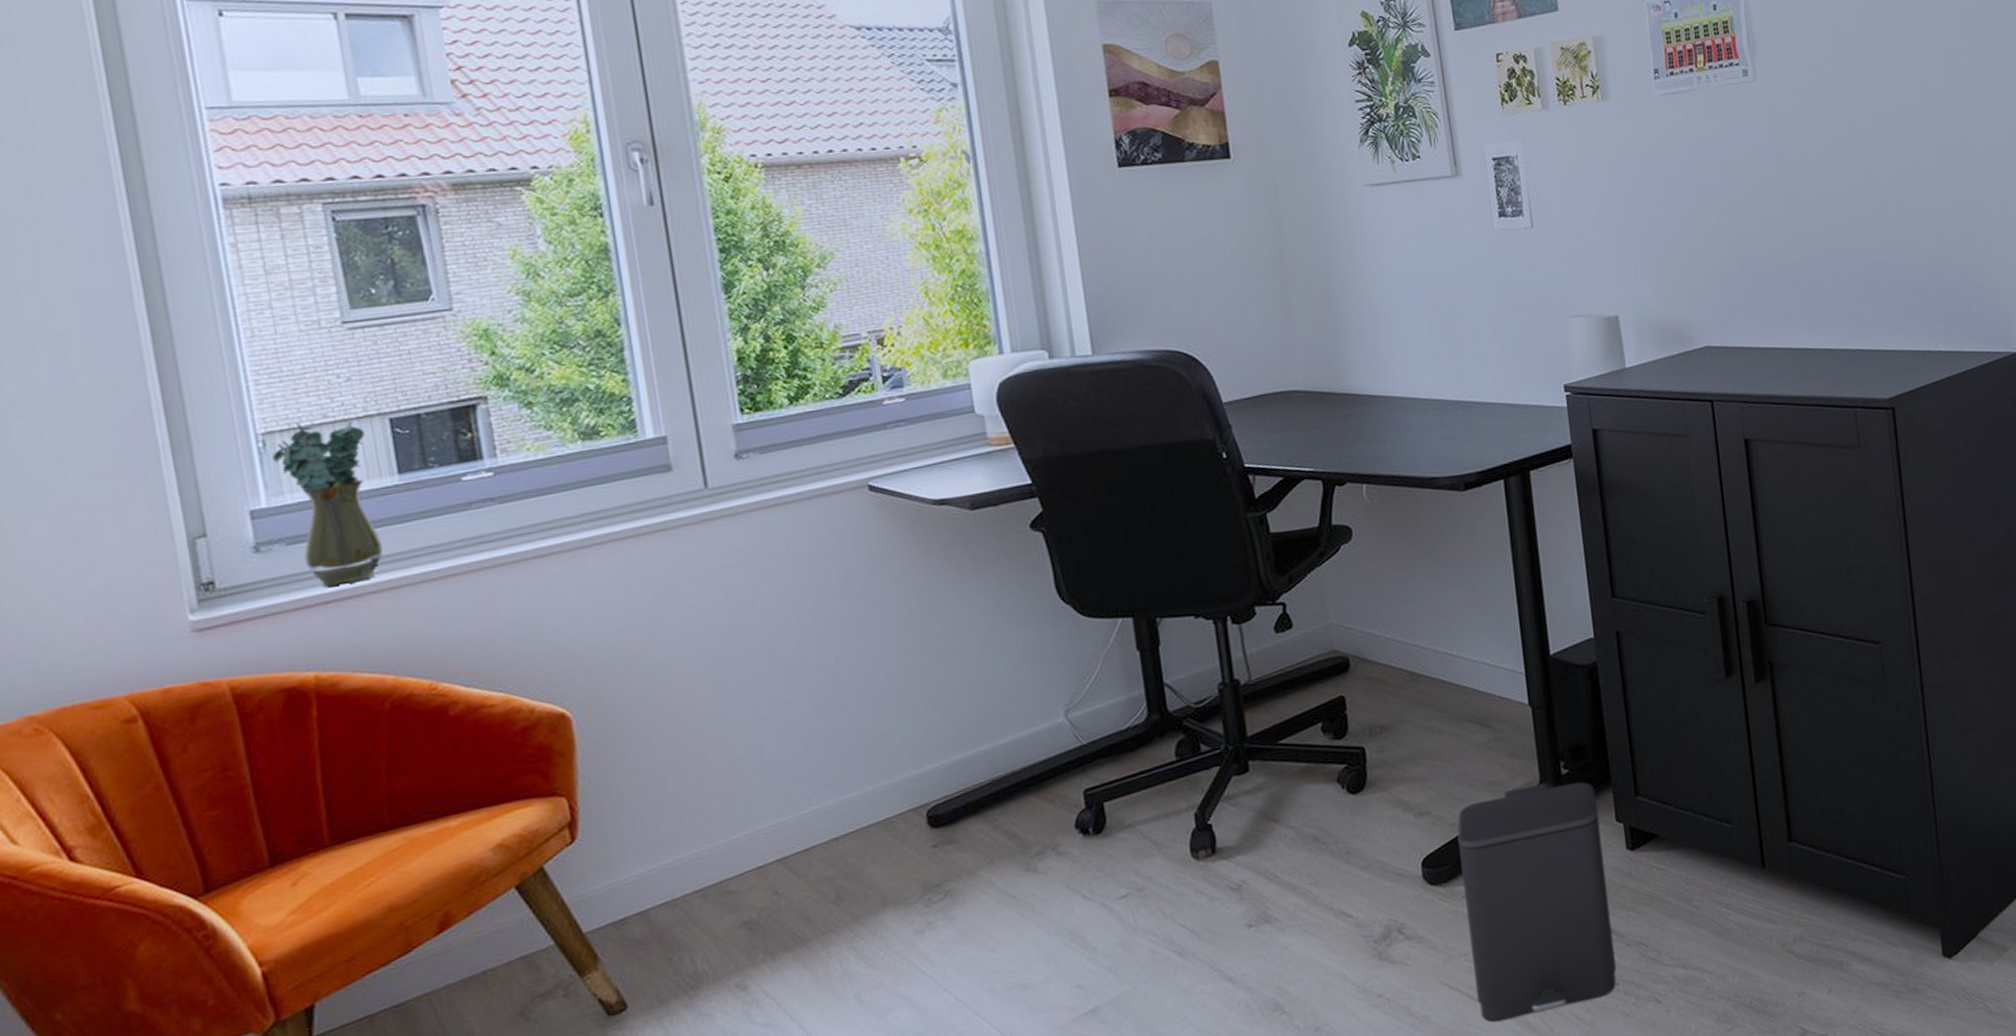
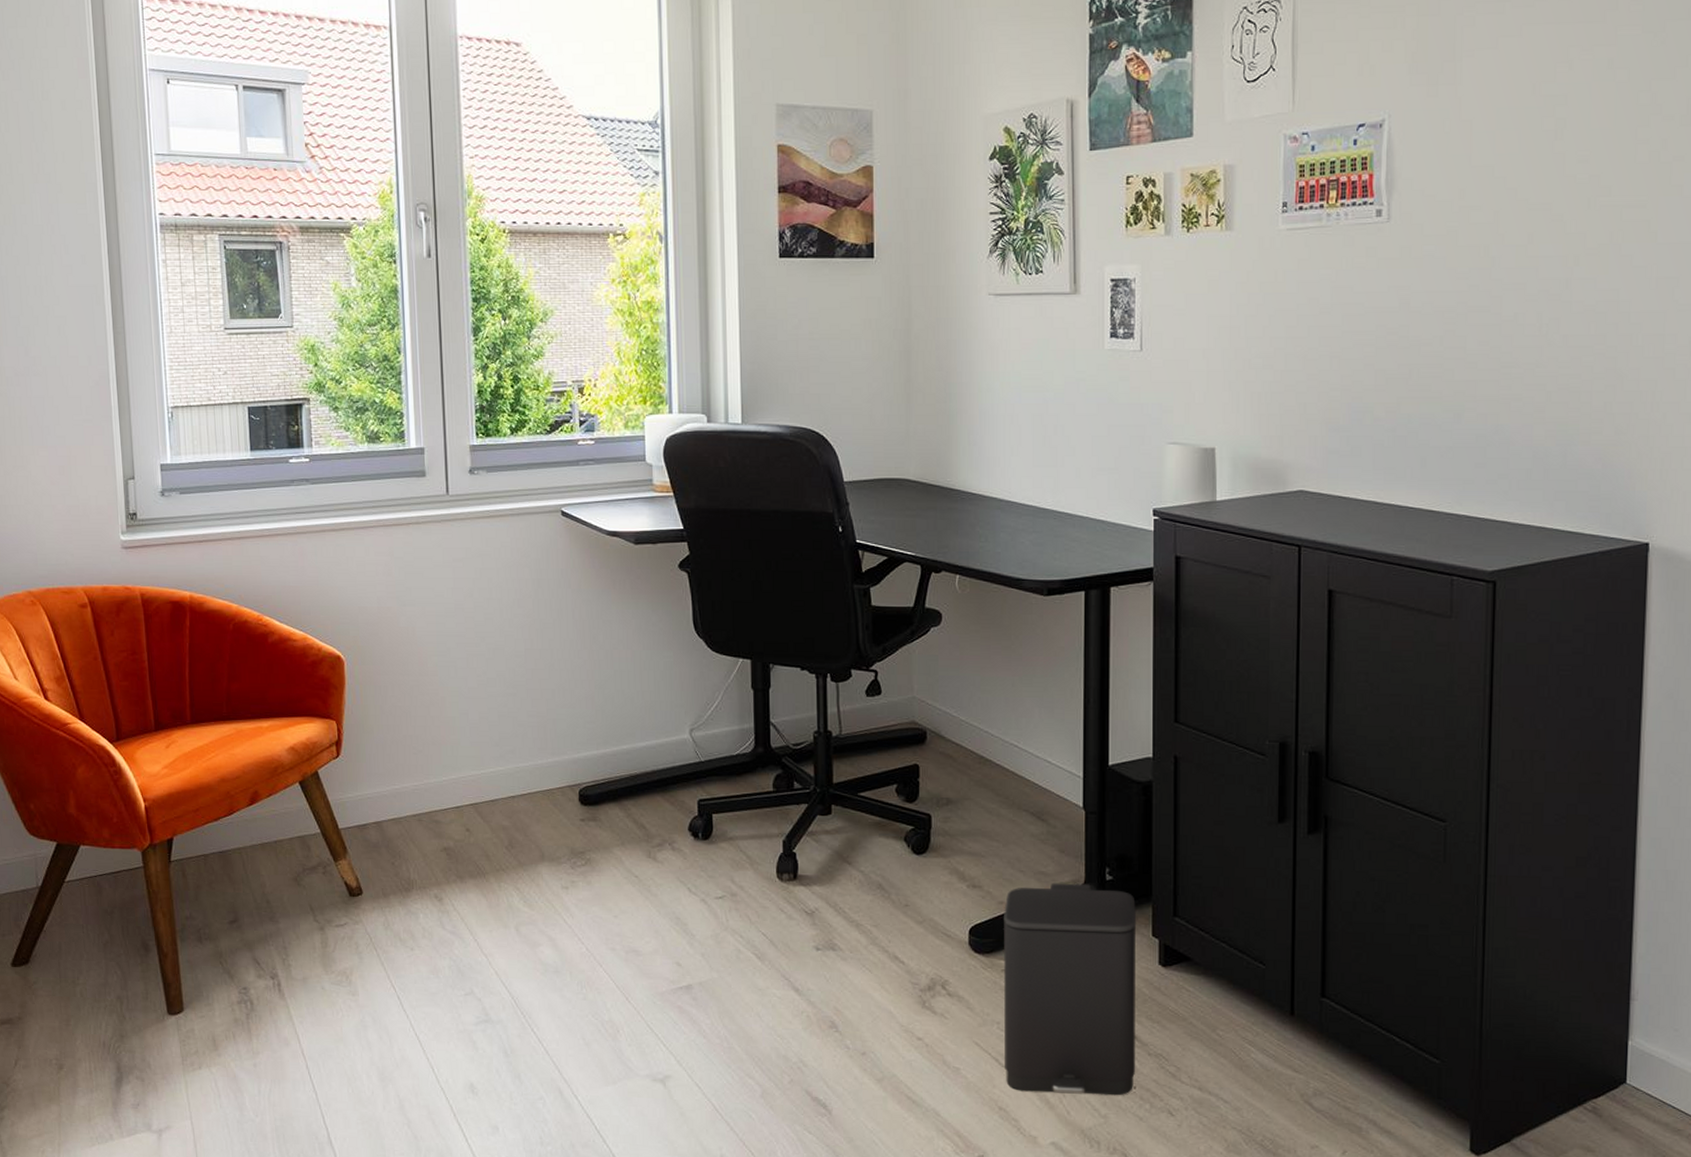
vase: present [271,421,384,587] -> none [176,402,237,529]

